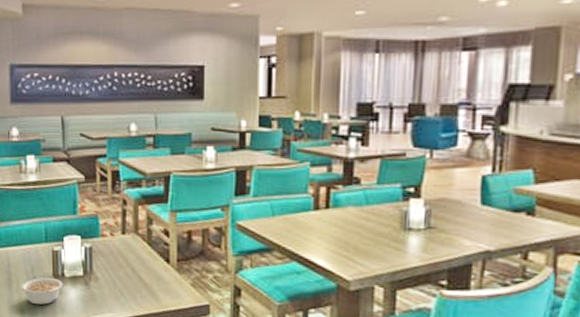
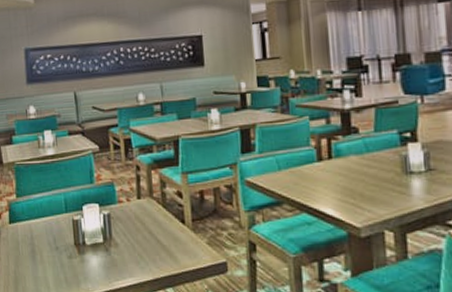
legume: present [21,278,64,305] -> none [44,248,85,274]

